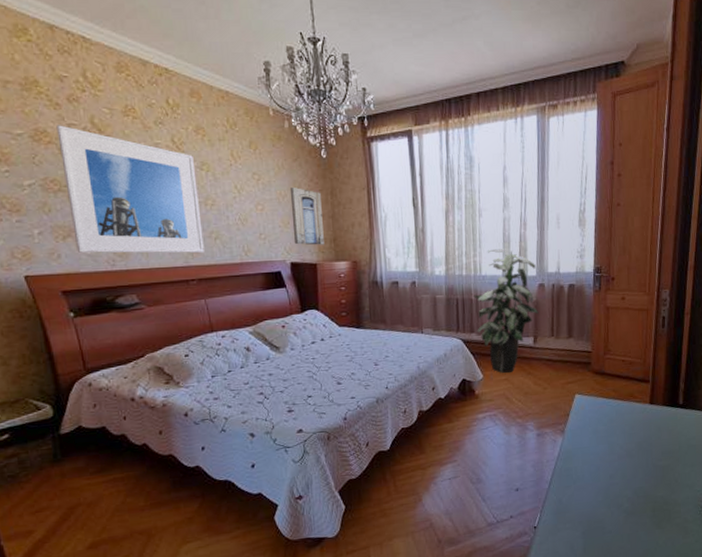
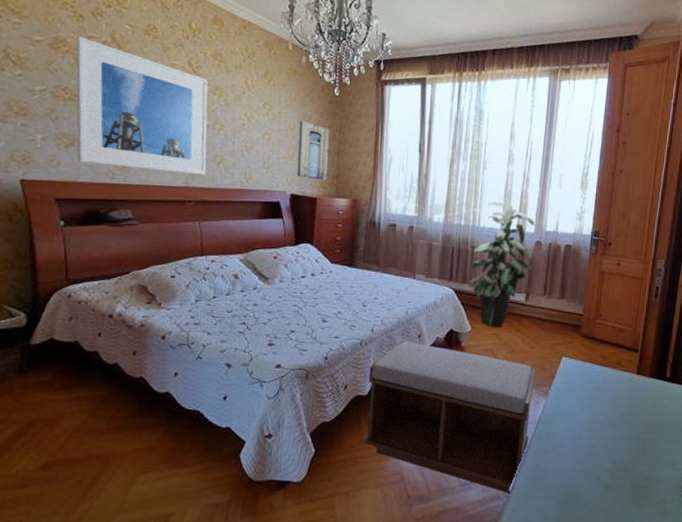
bench: none [388,394,551,529] -> present [364,341,536,493]

